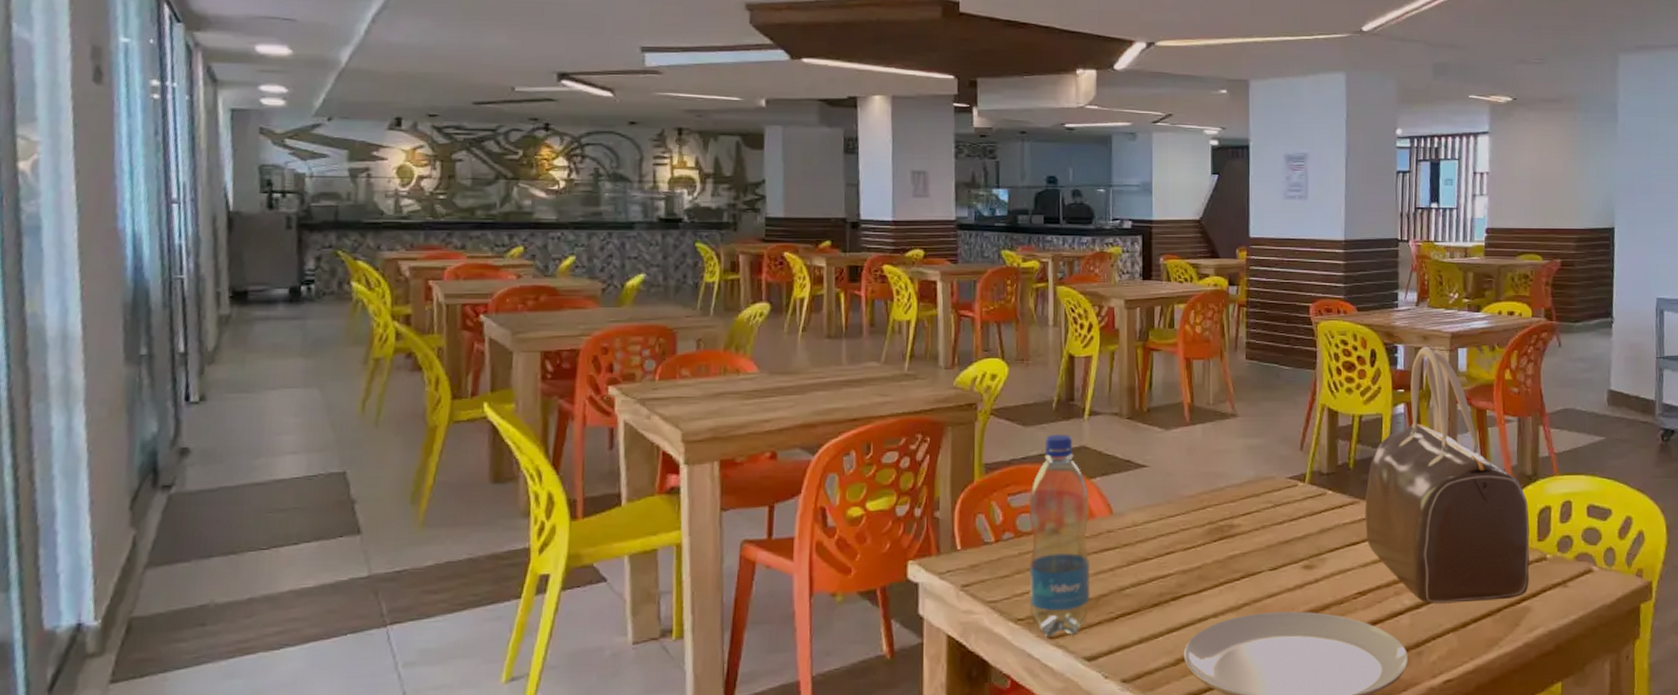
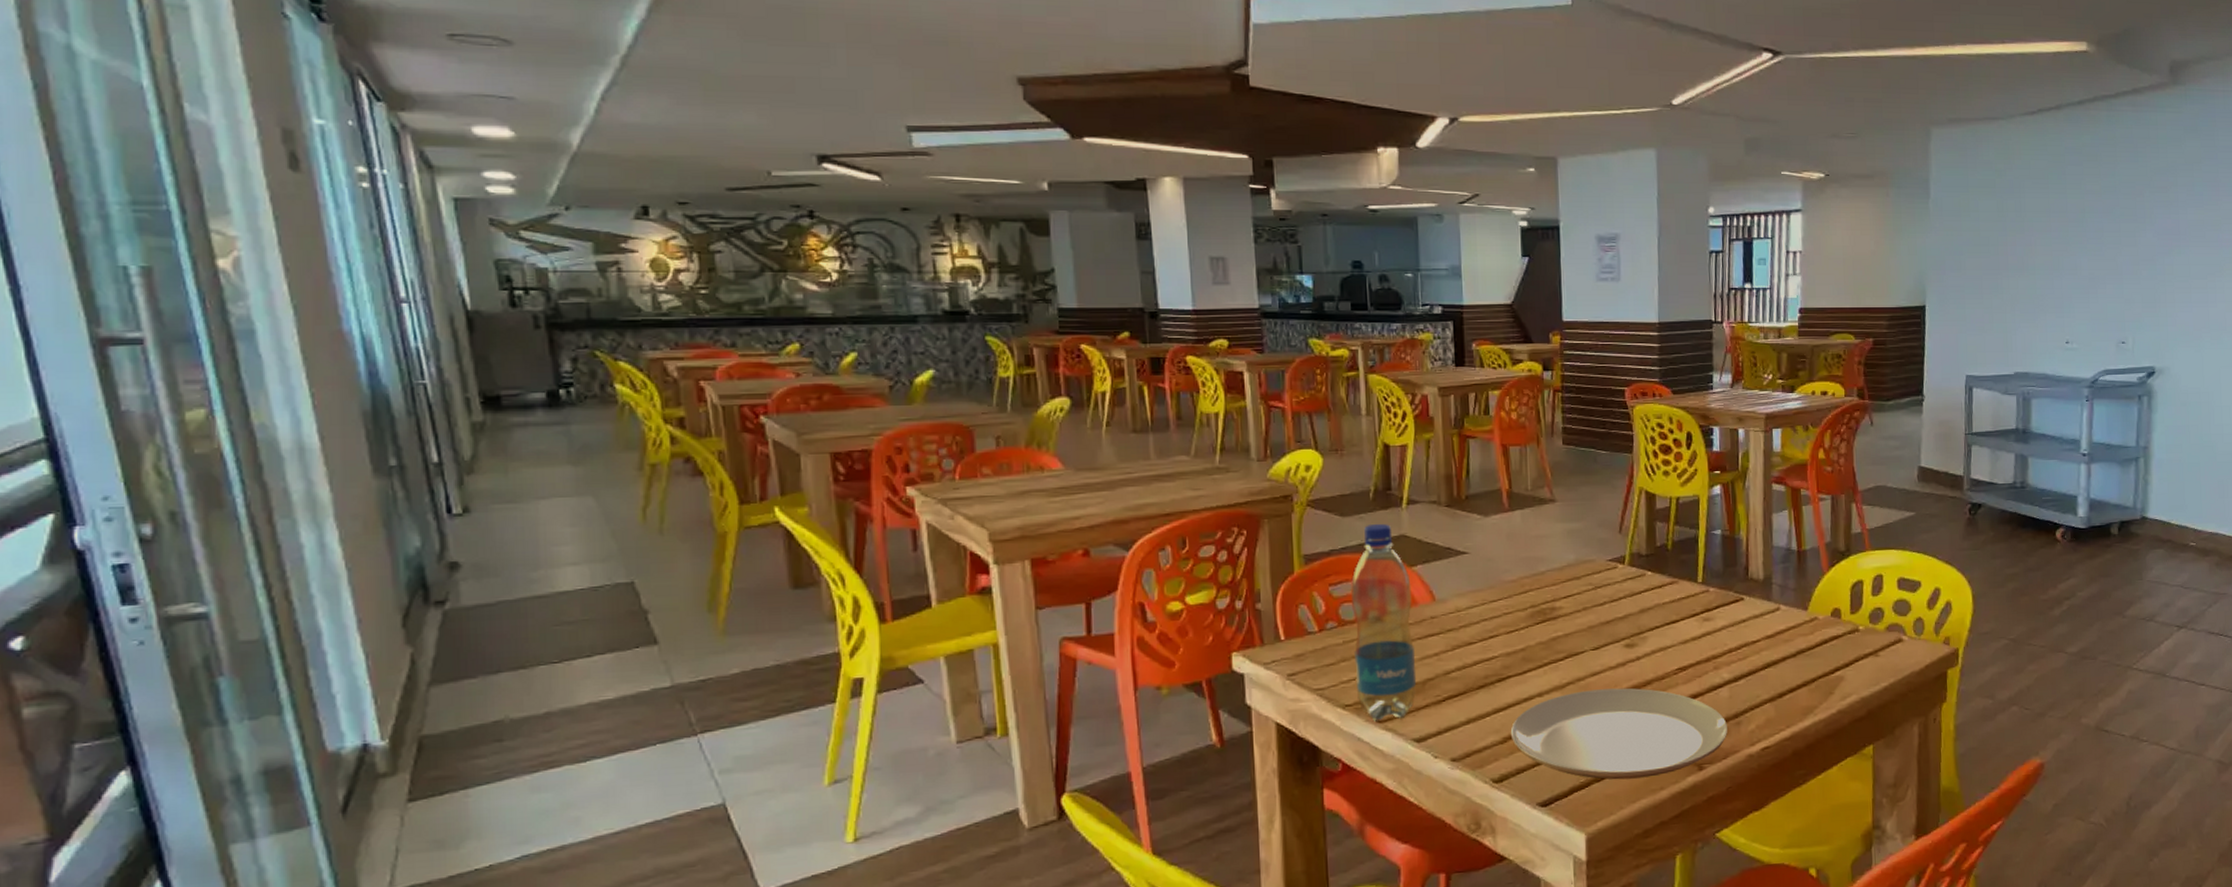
handbag: present [1364,347,1530,604] -> none [1683,428,1843,677]

